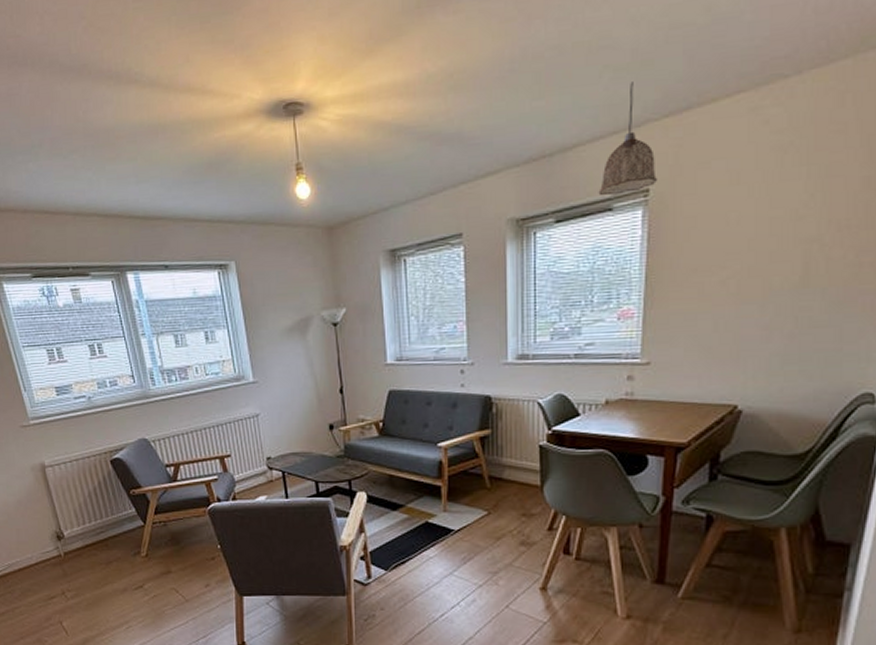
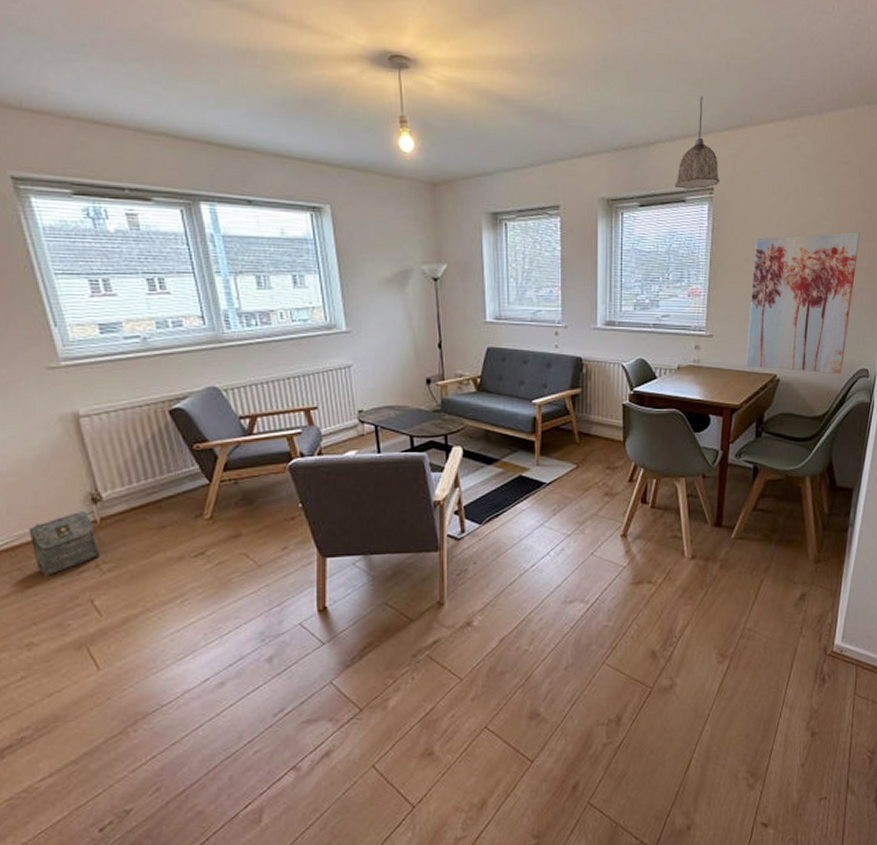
bag: none [15,546,65,600] -> present [29,510,101,576]
wall art: none [694,217,863,402] -> present [745,231,861,375]

